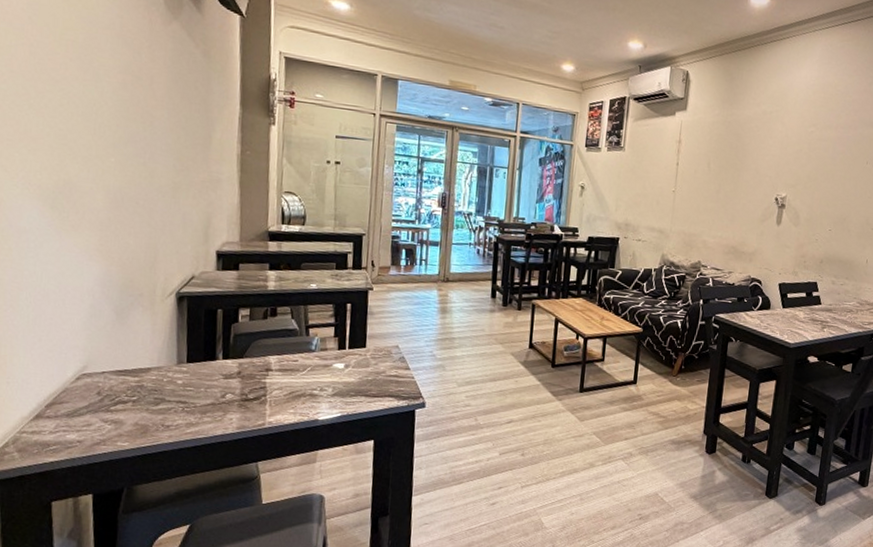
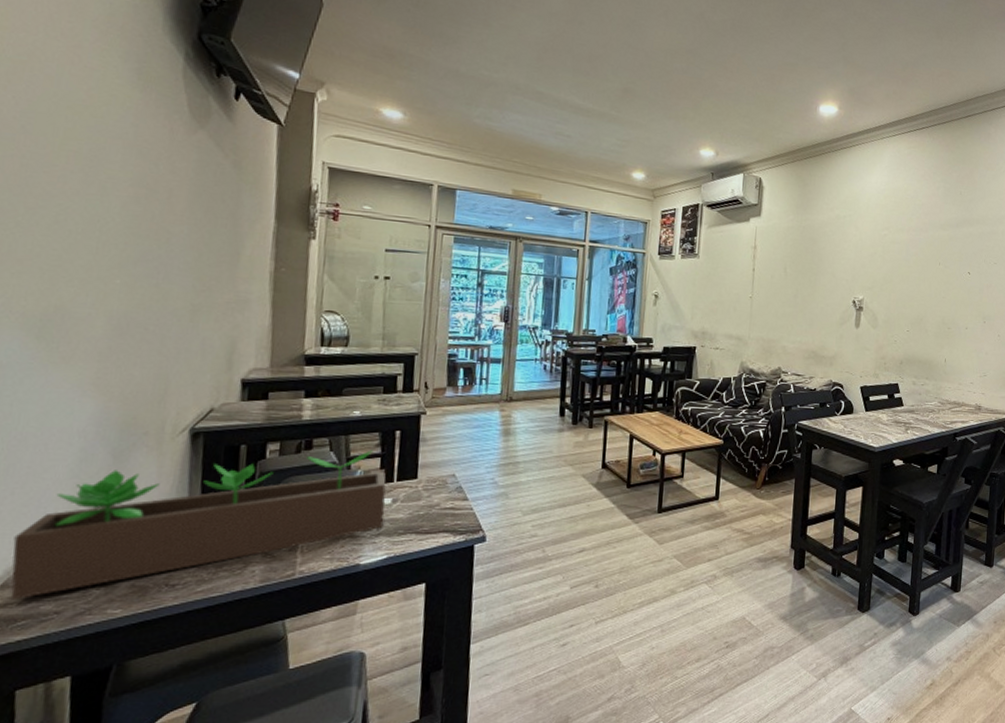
succulent planter: none [43,320,340,429] -> present [10,450,386,600]

